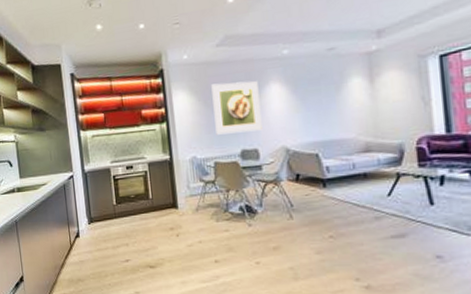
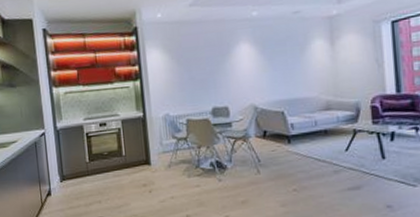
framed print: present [211,81,263,135] -> none [184,40,233,93]

